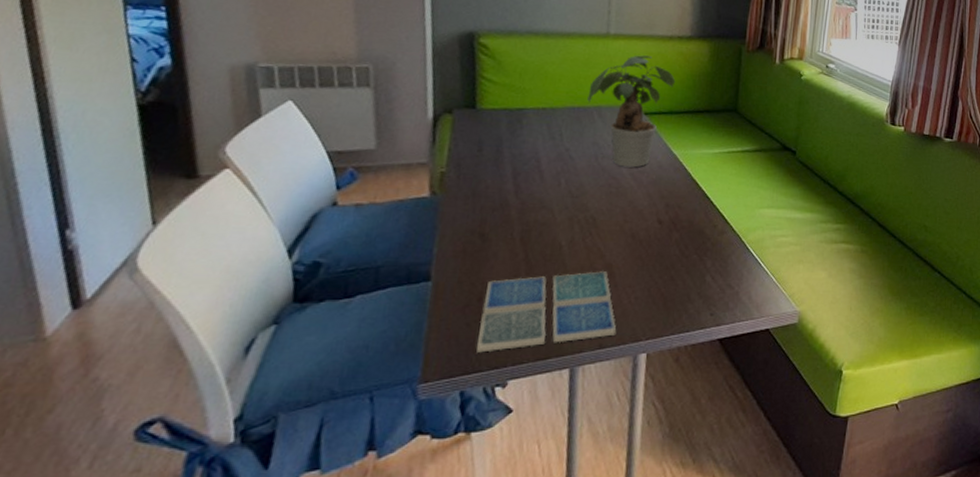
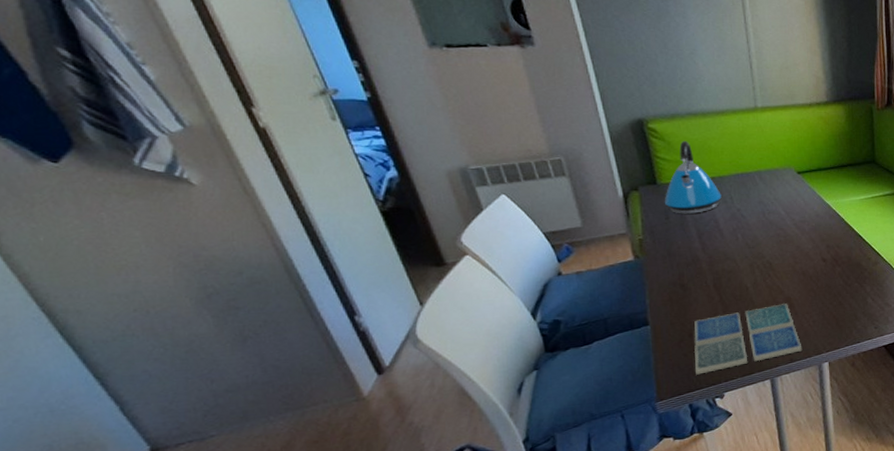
kettle: none [480,62,550,149] -> present [664,141,722,214]
potted plant: present [587,55,676,168] -> none [748,123,820,219]

